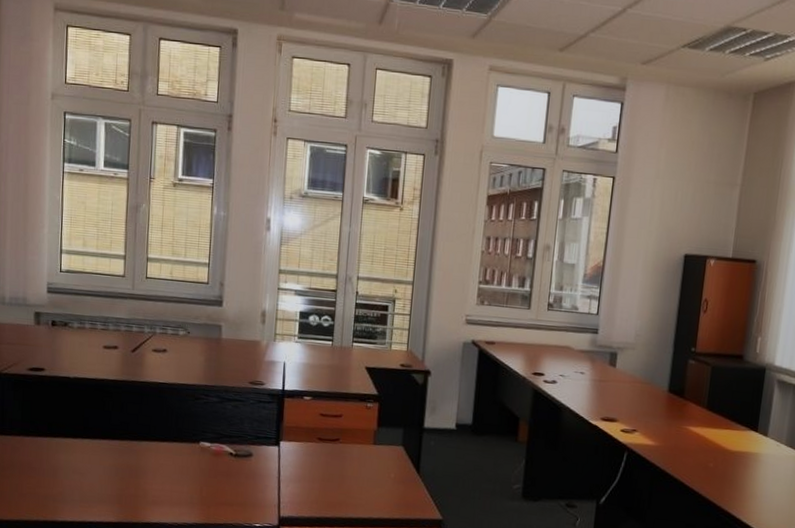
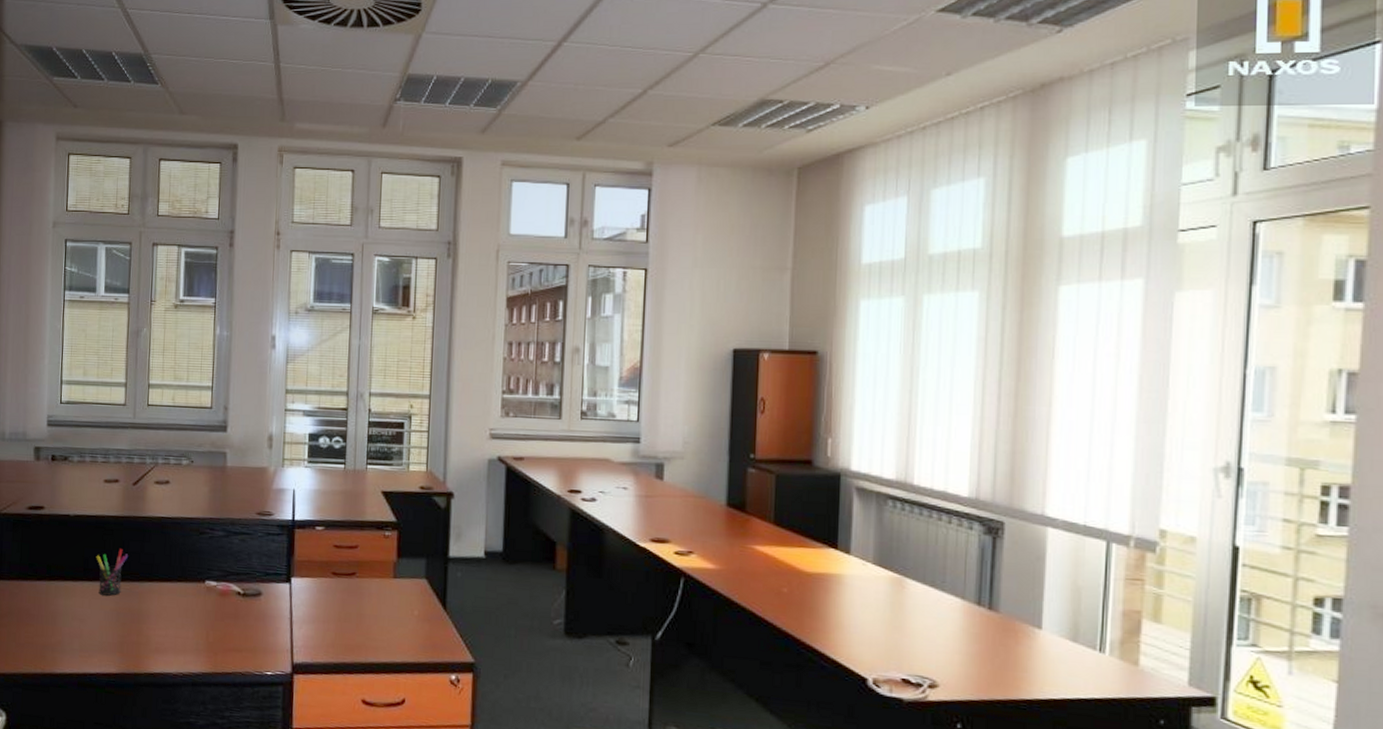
pen holder: none [95,409,127,453] -> present [96,548,129,596]

